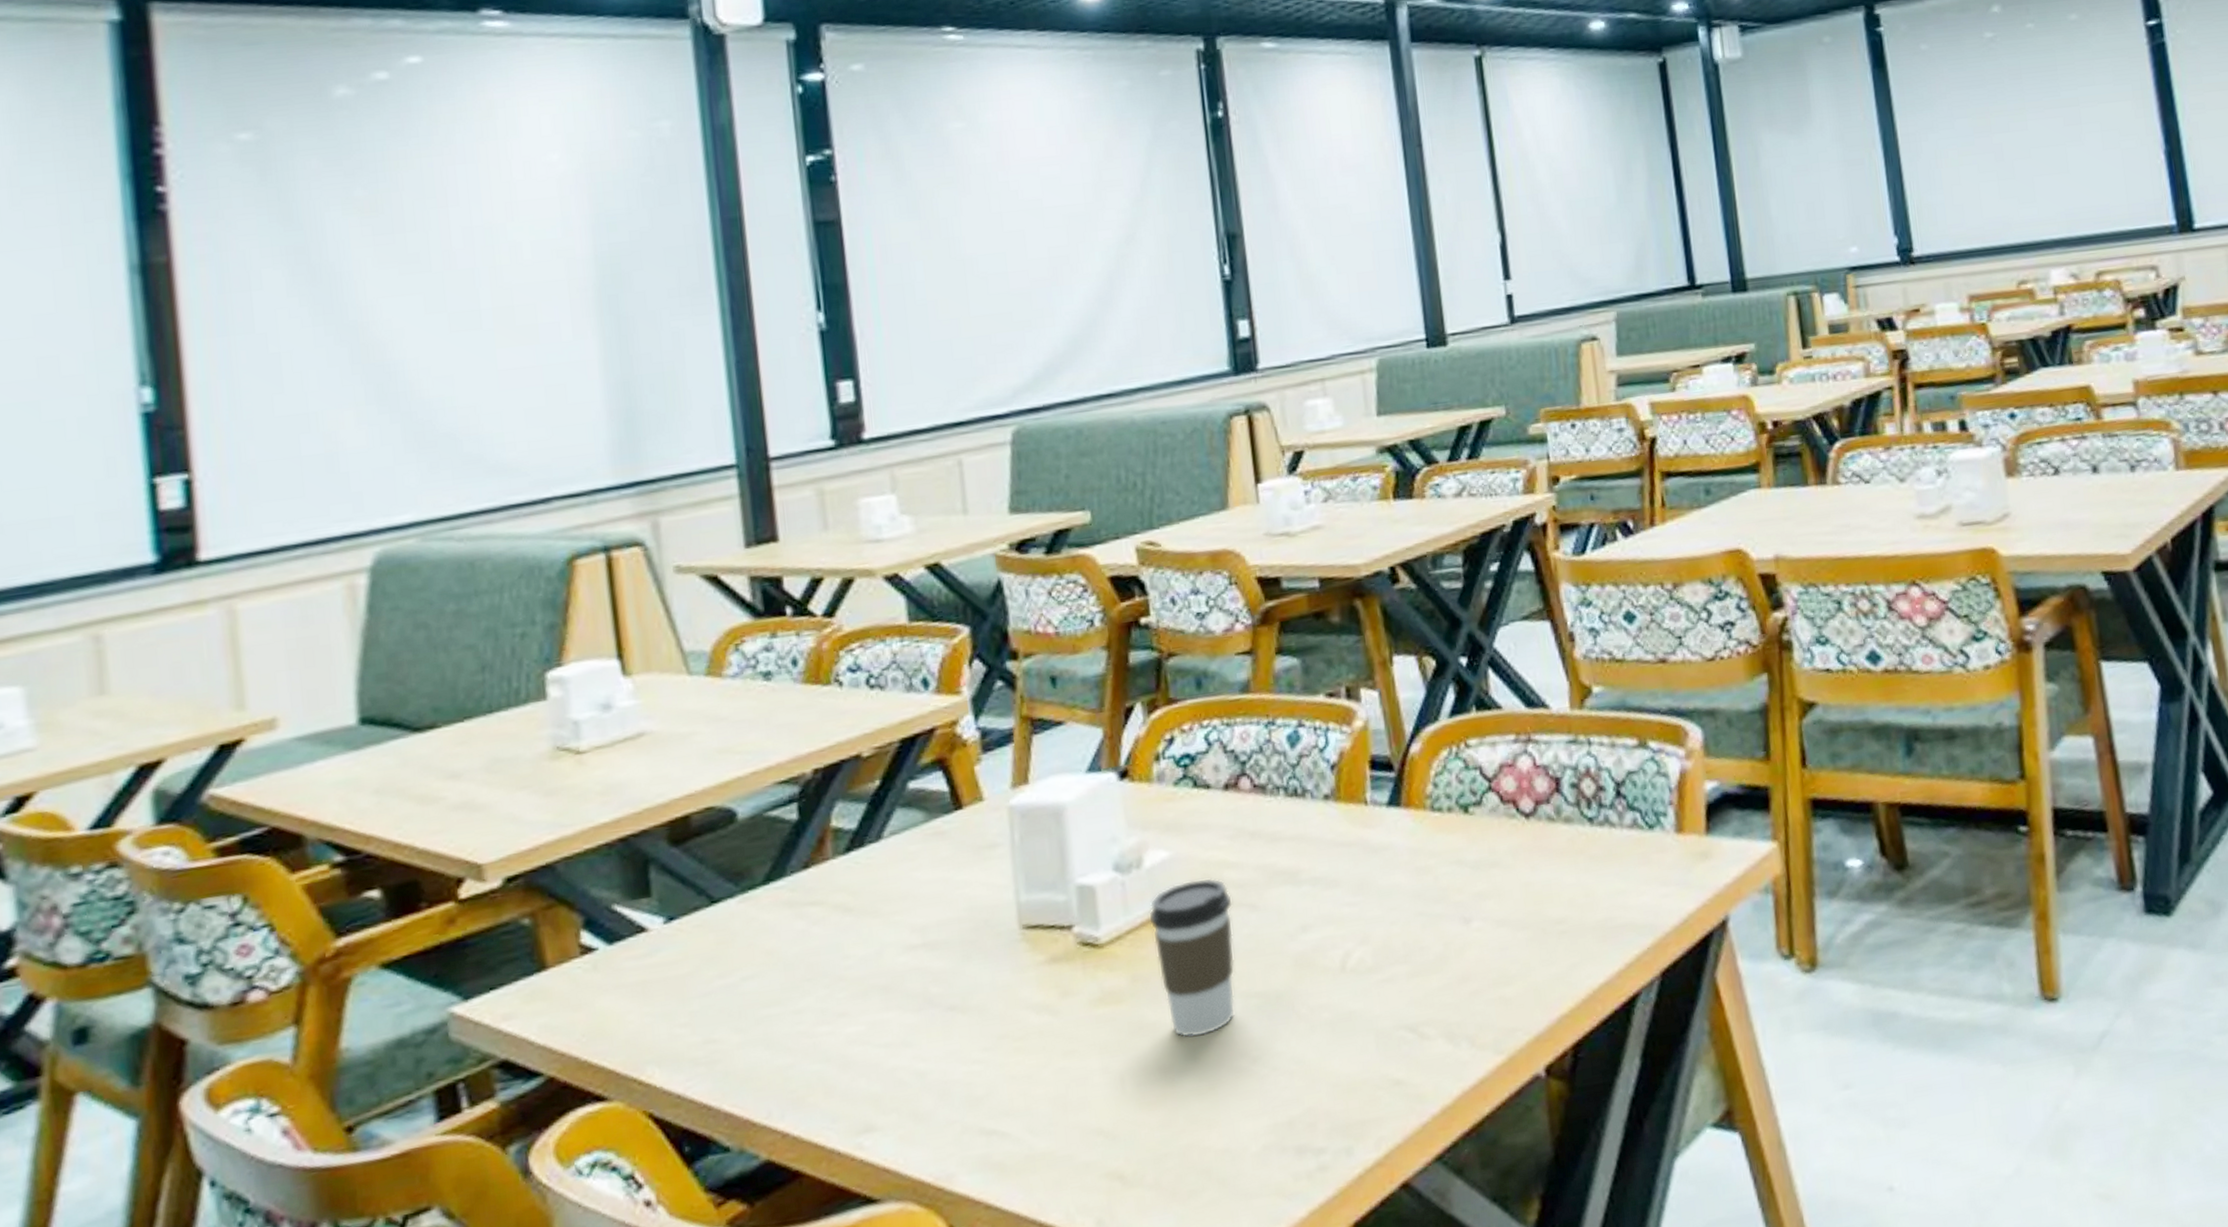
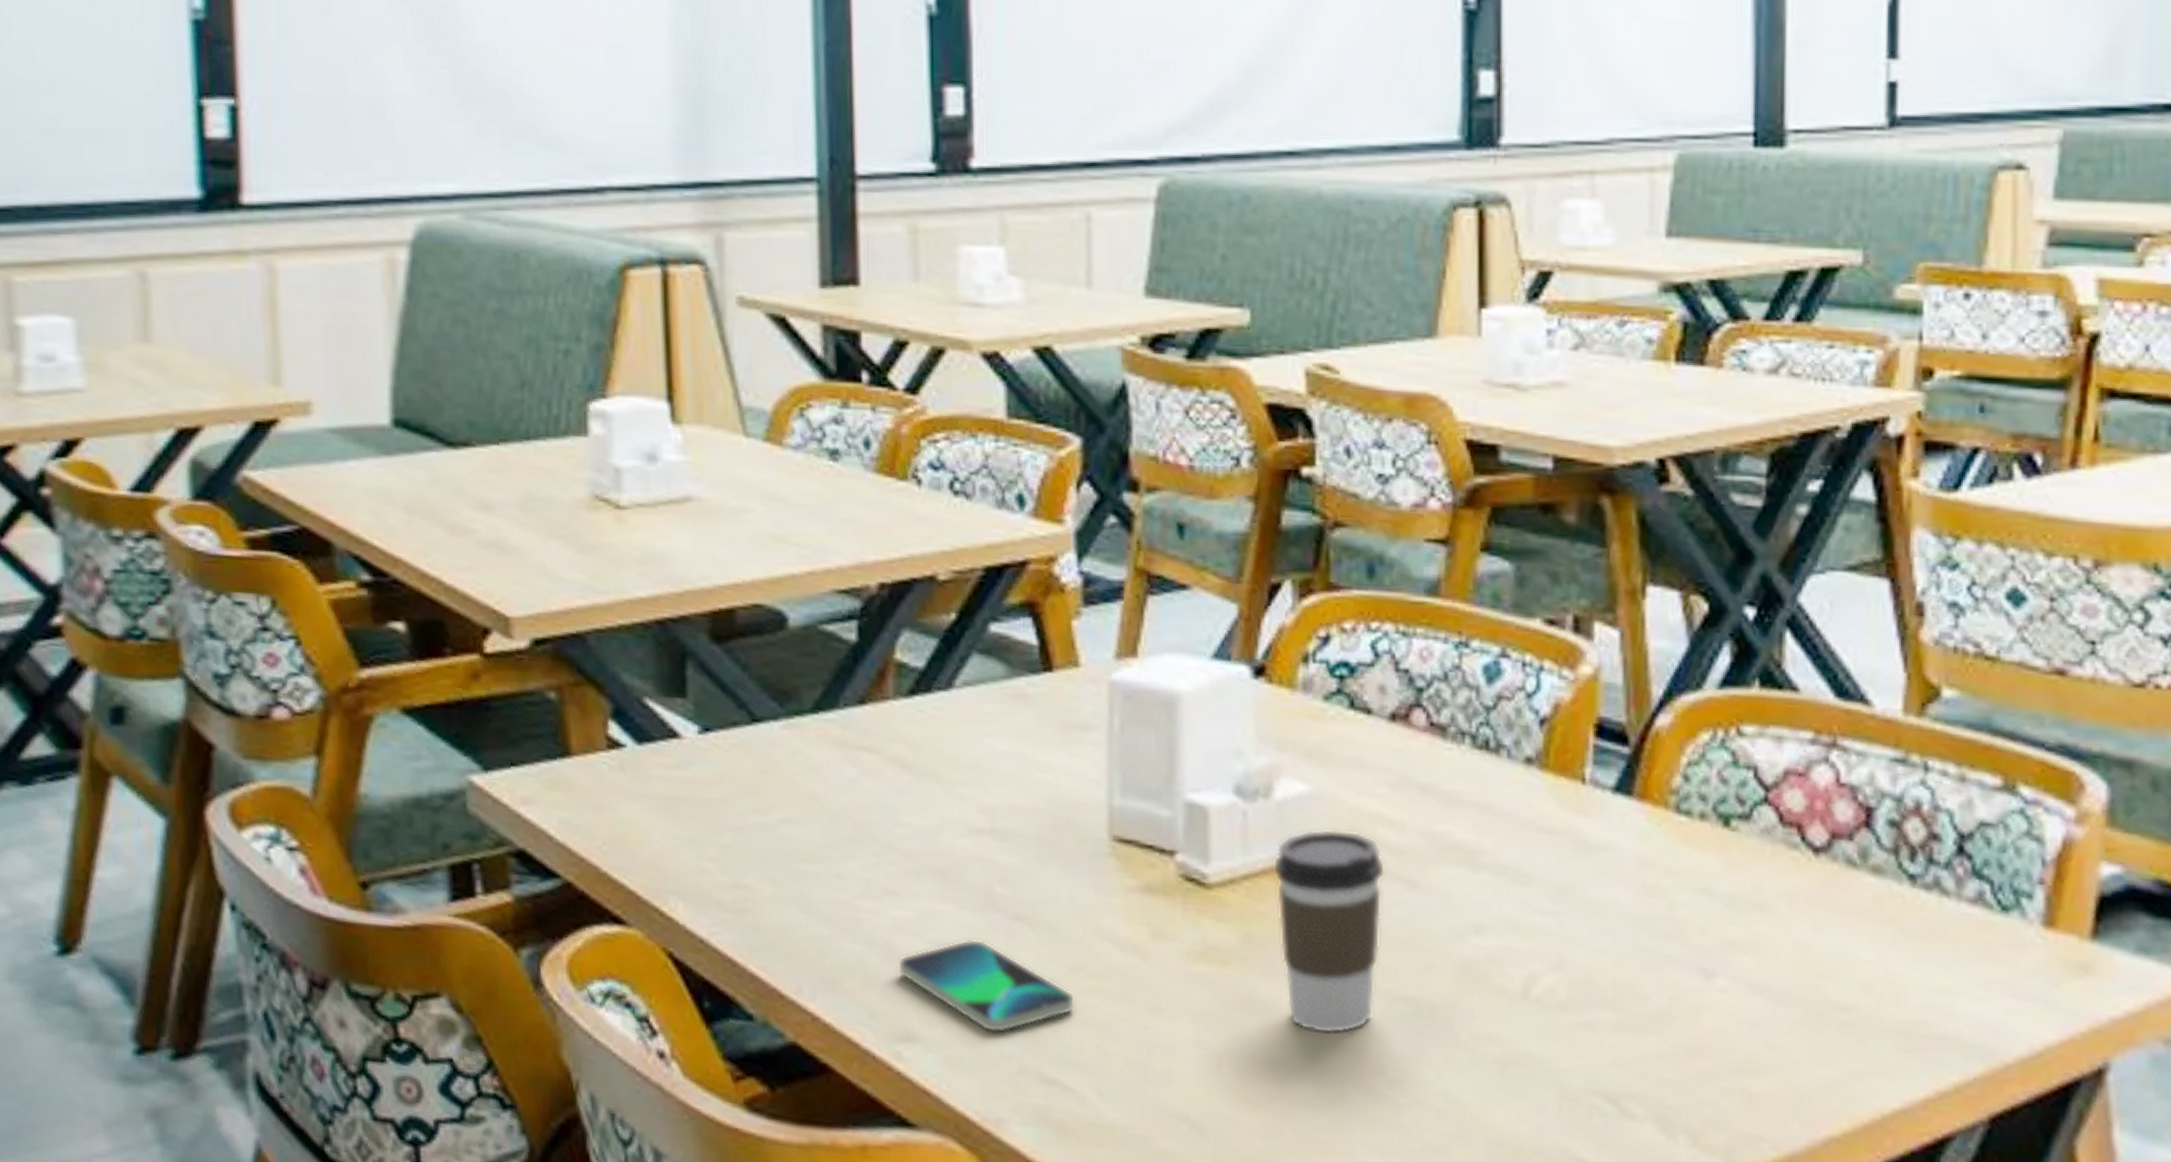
smartphone: none [853,1033,1005,1107] -> present [897,938,1076,1034]

